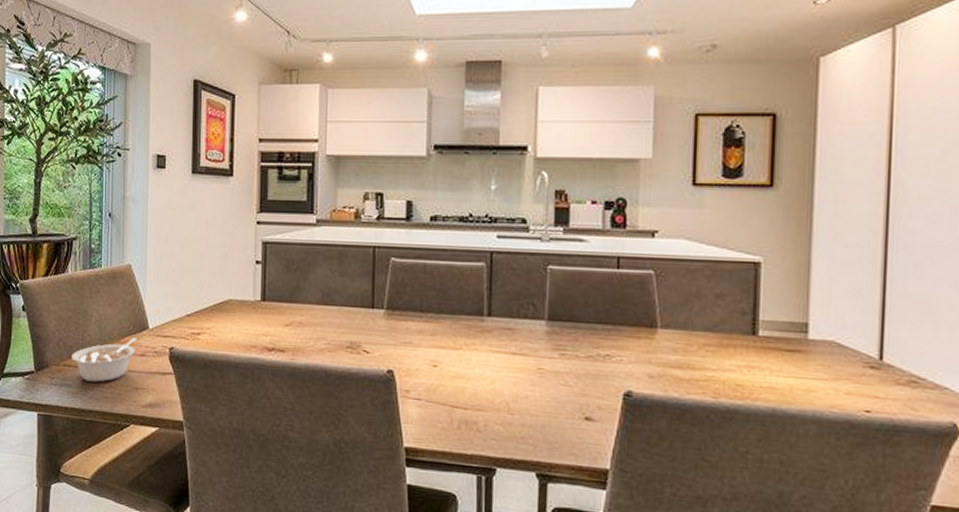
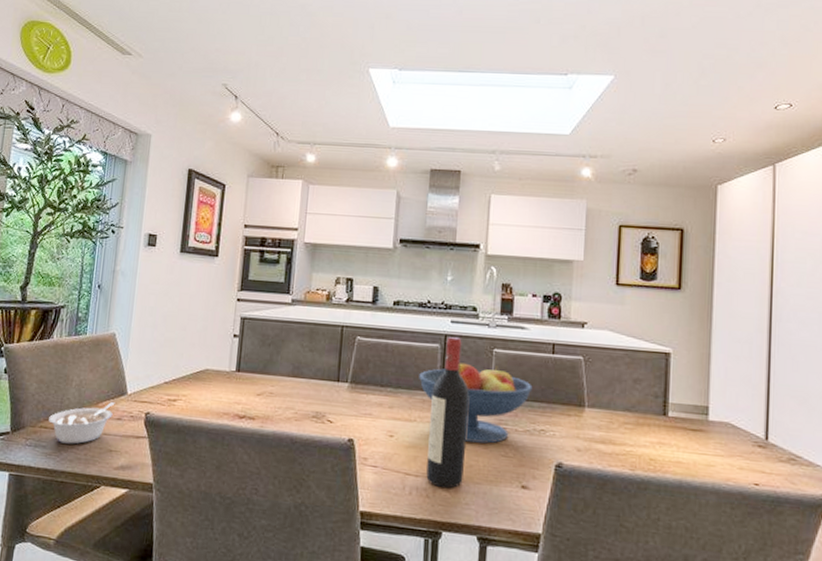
fruit bowl: none [463,283,595,372] -> present [419,363,533,444]
wine bottle: none [476,254,521,422] -> present [426,337,469,489]

